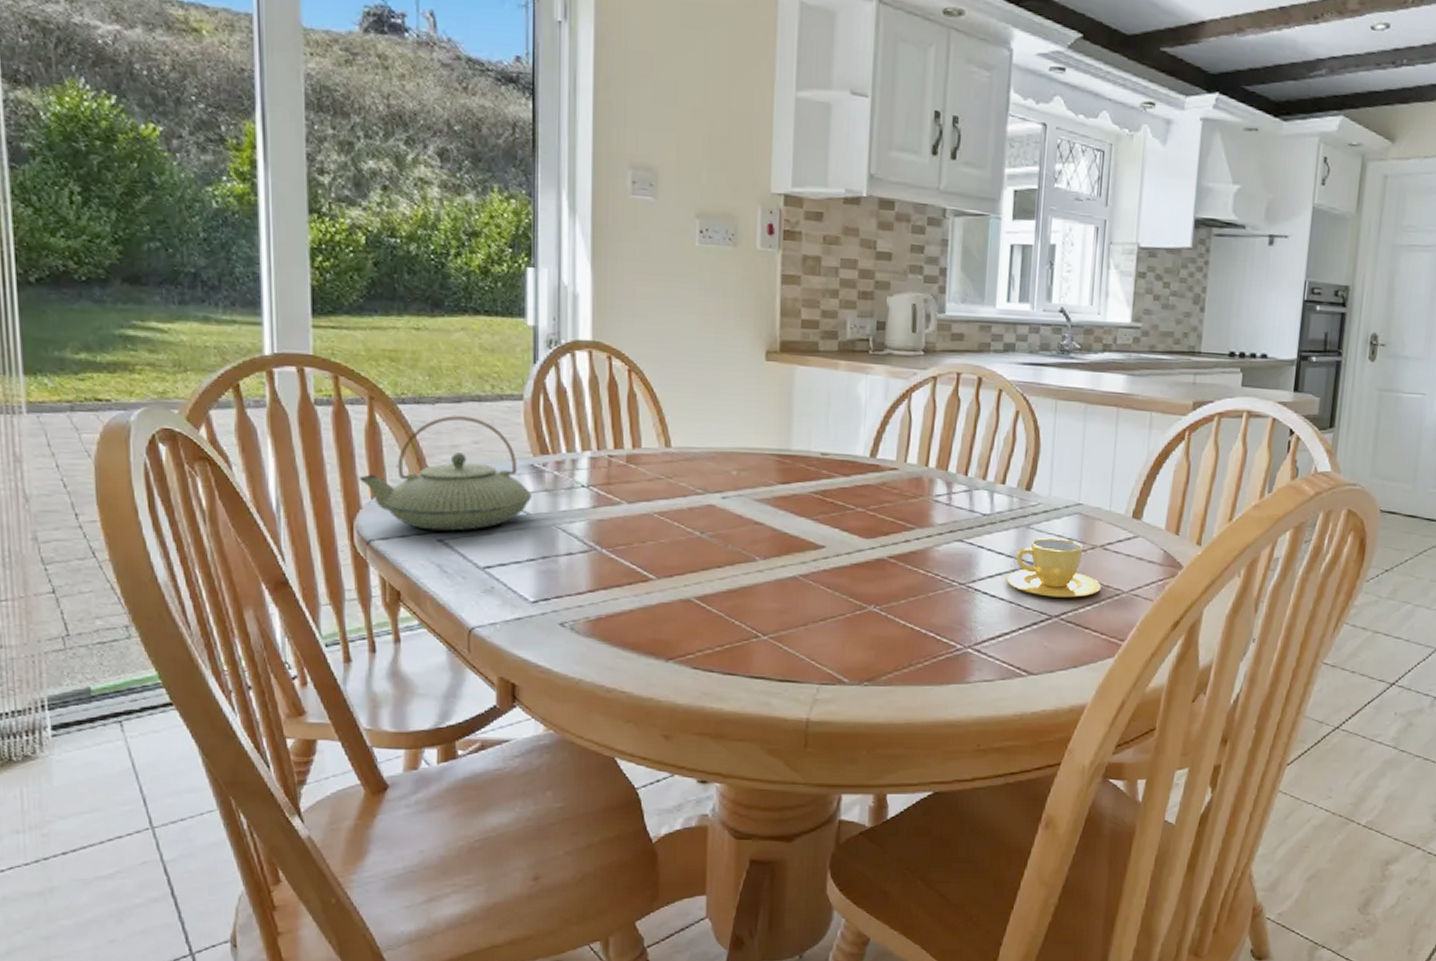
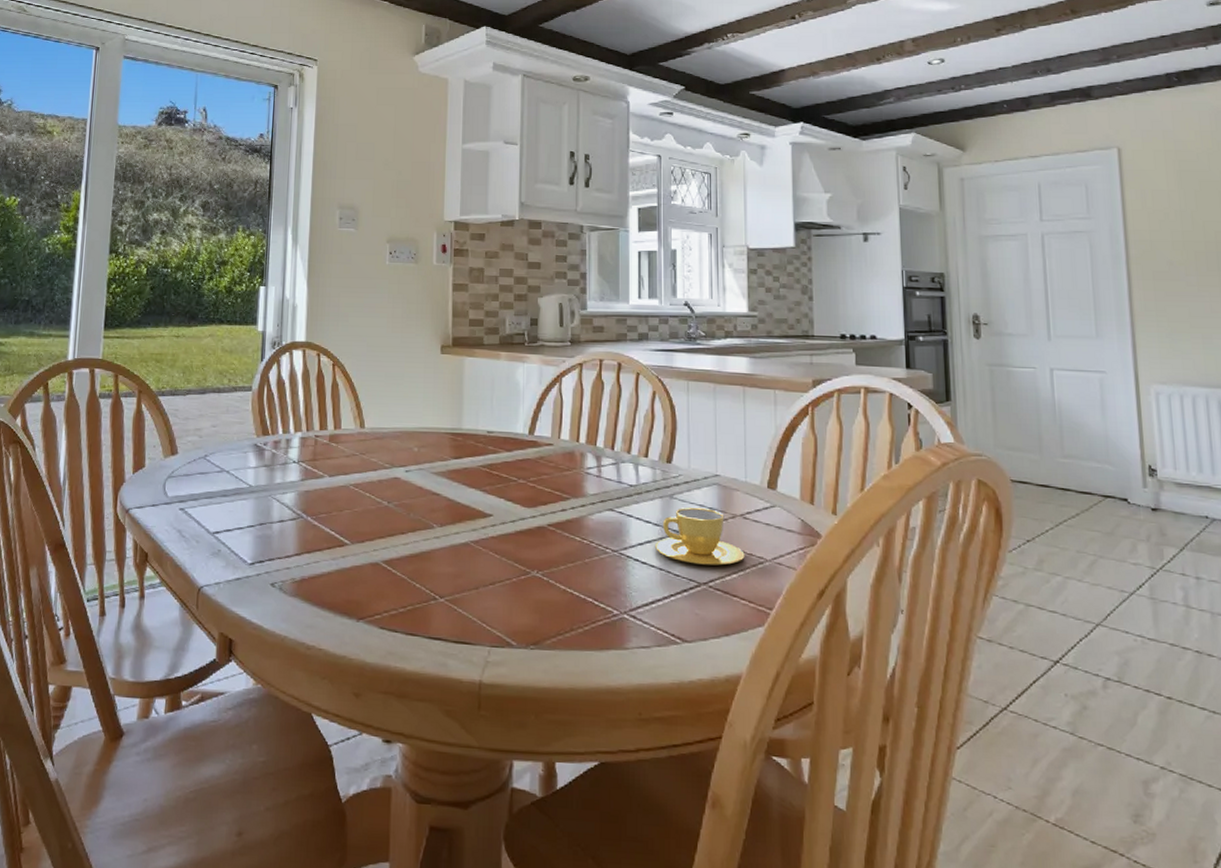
teapot: present [359,416,533,531] -> none [125,405,255,501]

